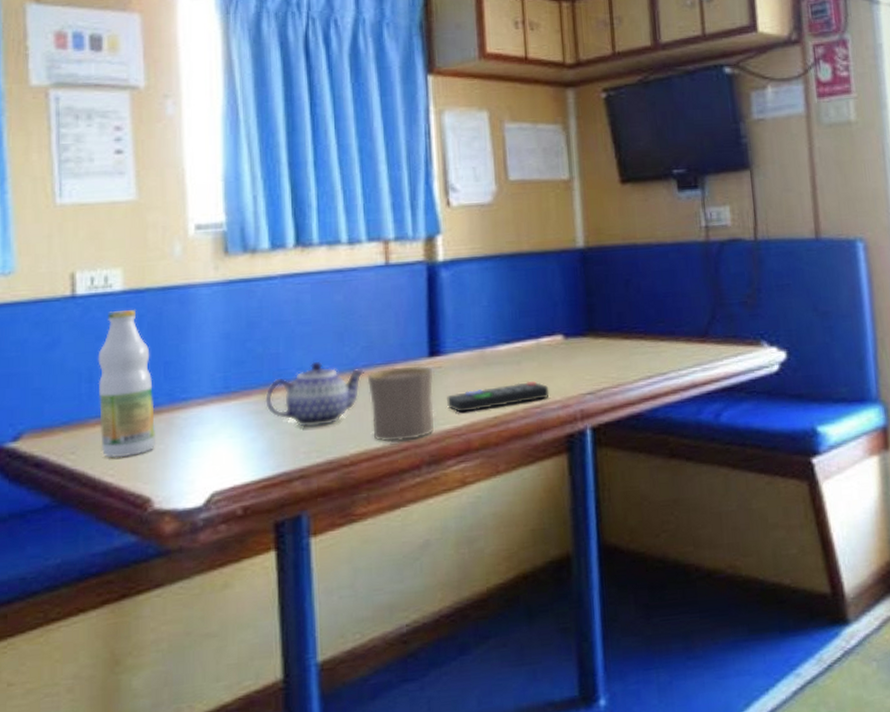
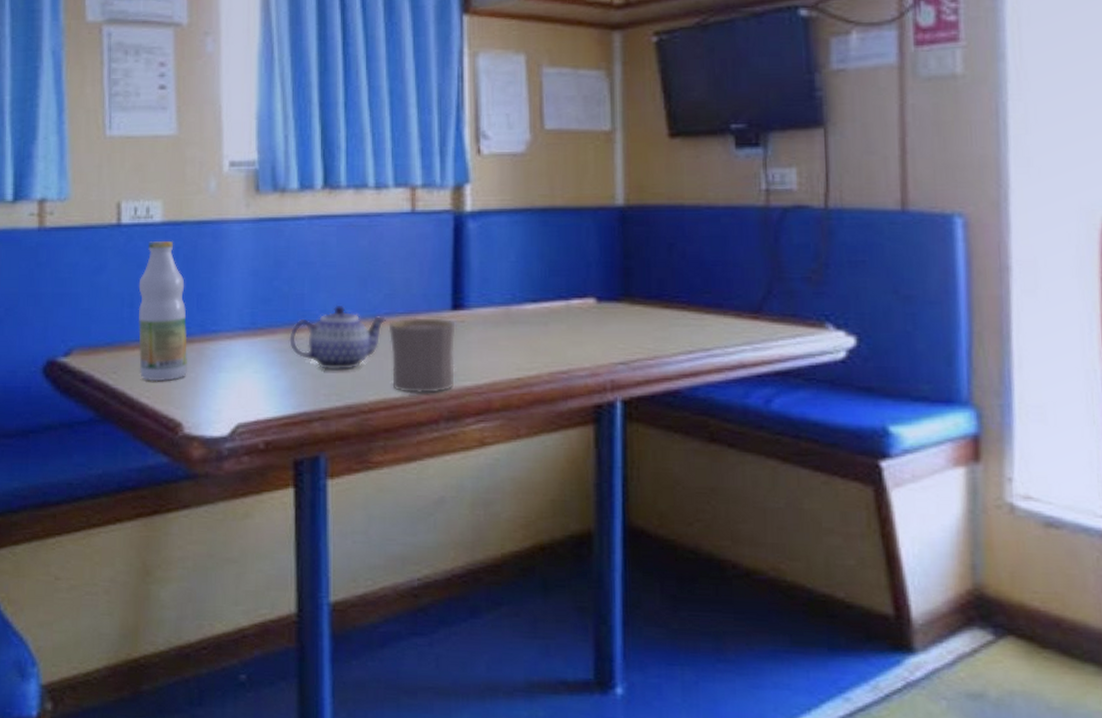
remote control: present [447,381,550,413] -> none [469,344,578,371]

